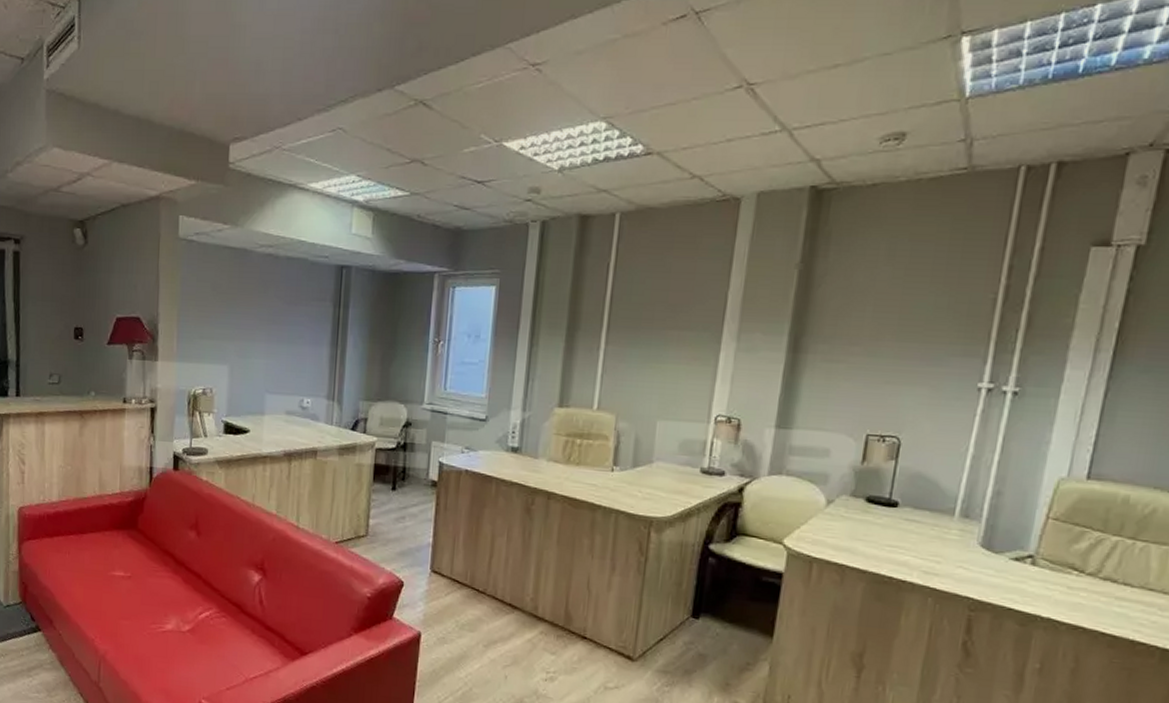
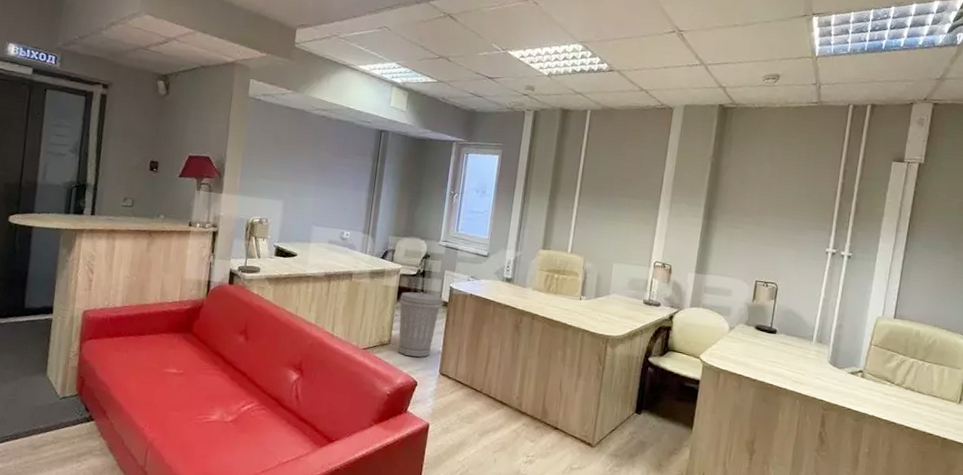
trash can: none [376,470,430,551] -> present [397,292,442,357]

